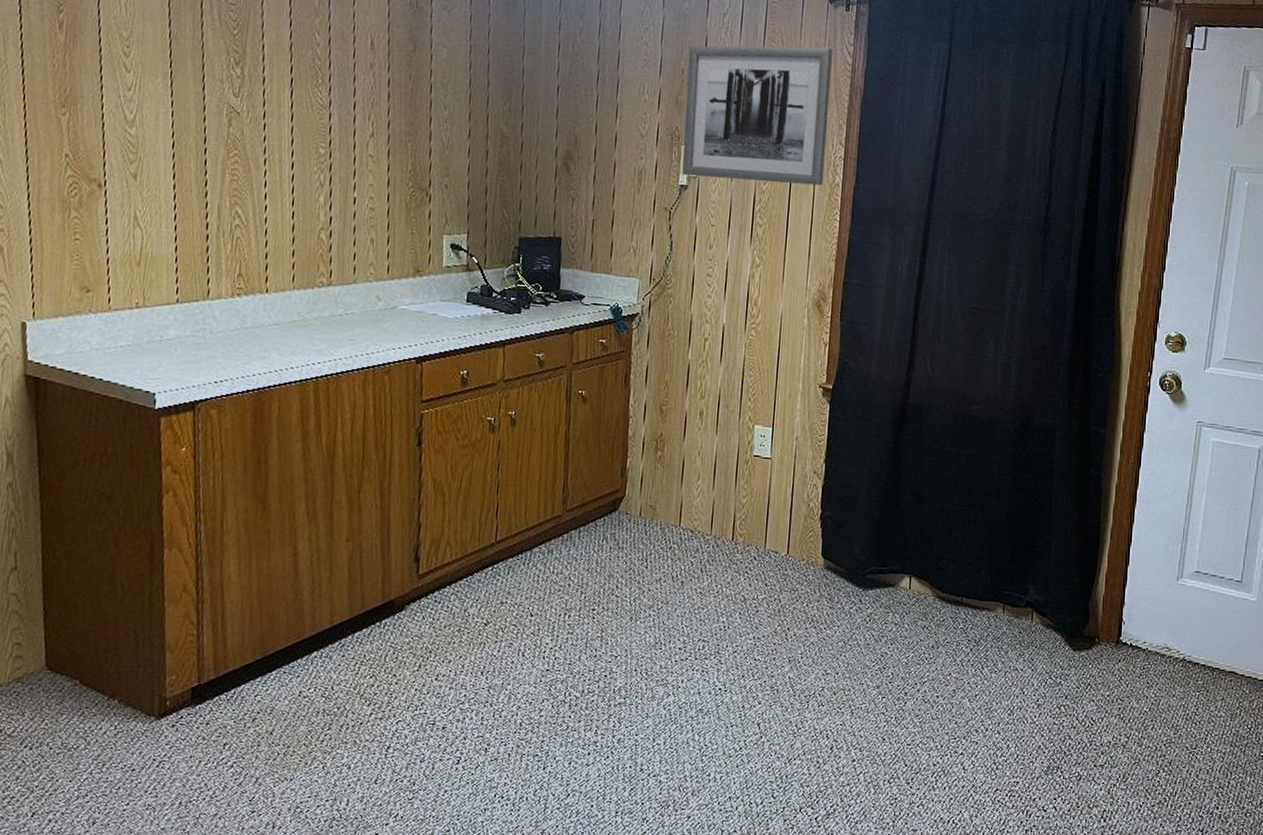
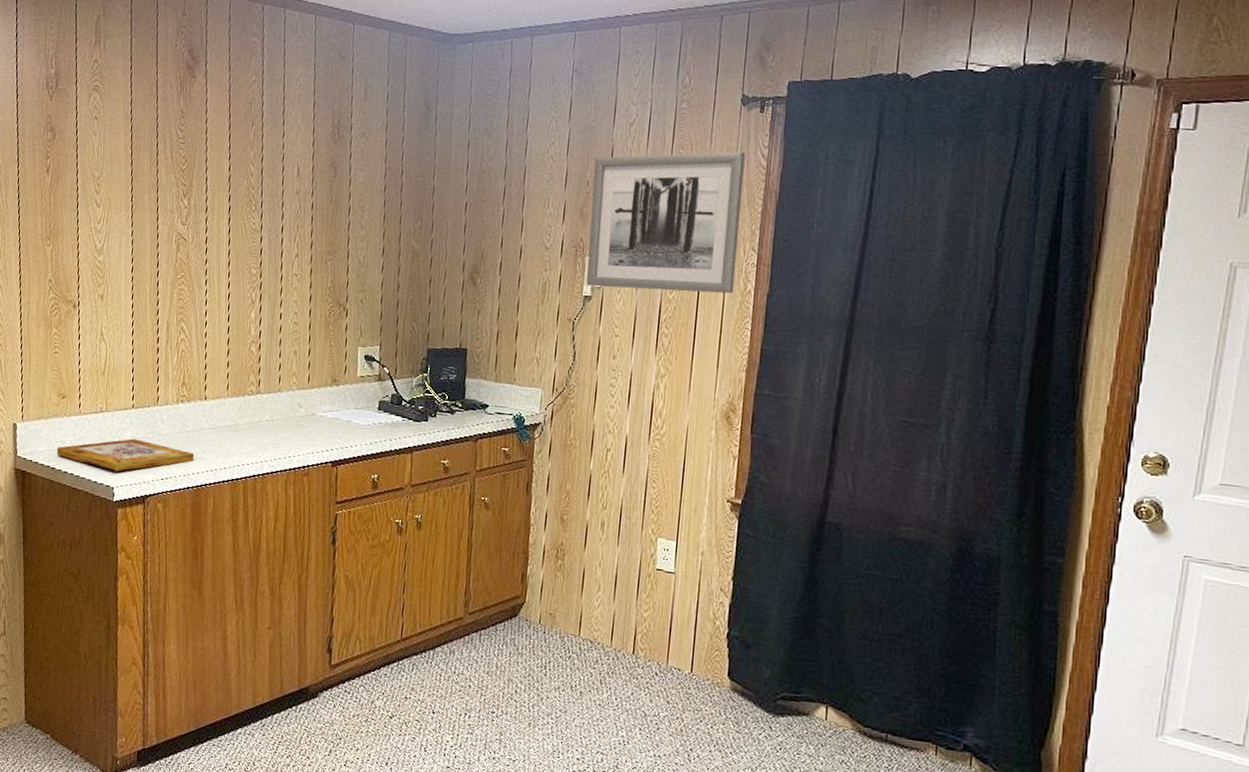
picture frame: none [80,337,255,376] -> present [56,438,195,472]

